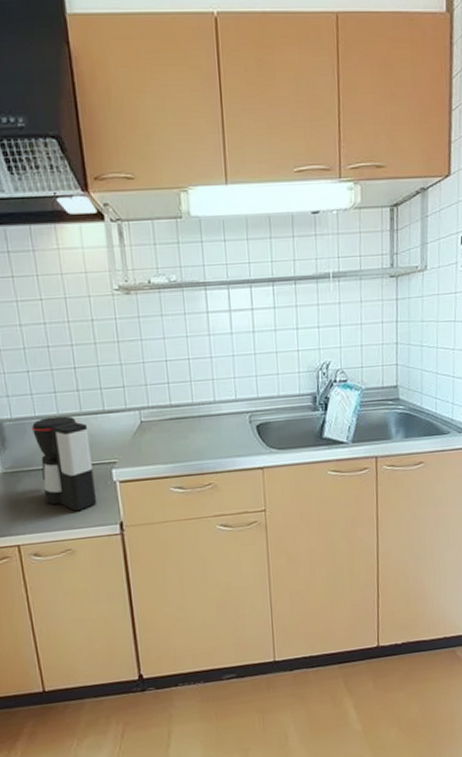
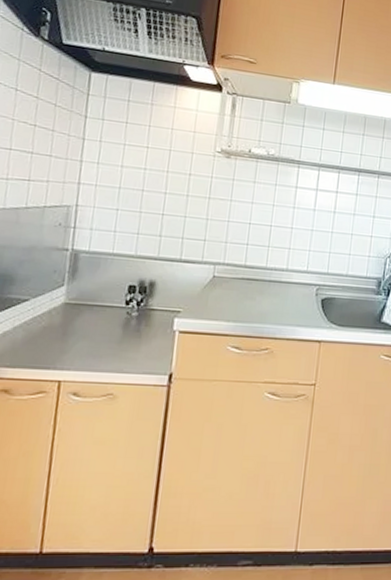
coffee maker: present [31,416,97,512] -> none [99,256,162,355]

